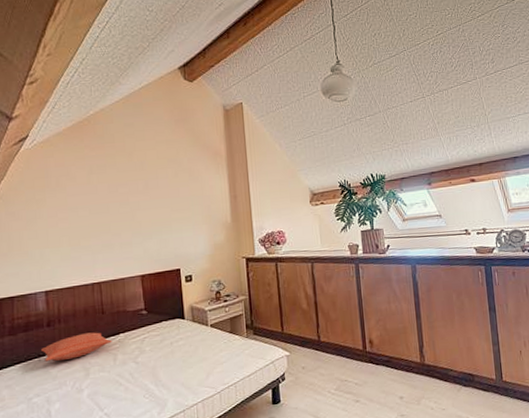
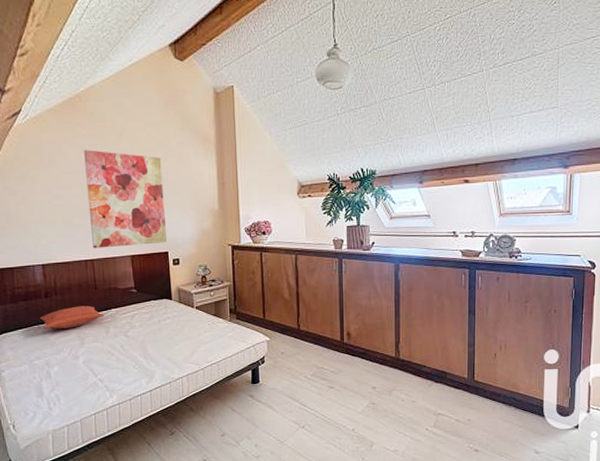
wall art: none [92,170,179,271] -> present [84,150,168,248]

